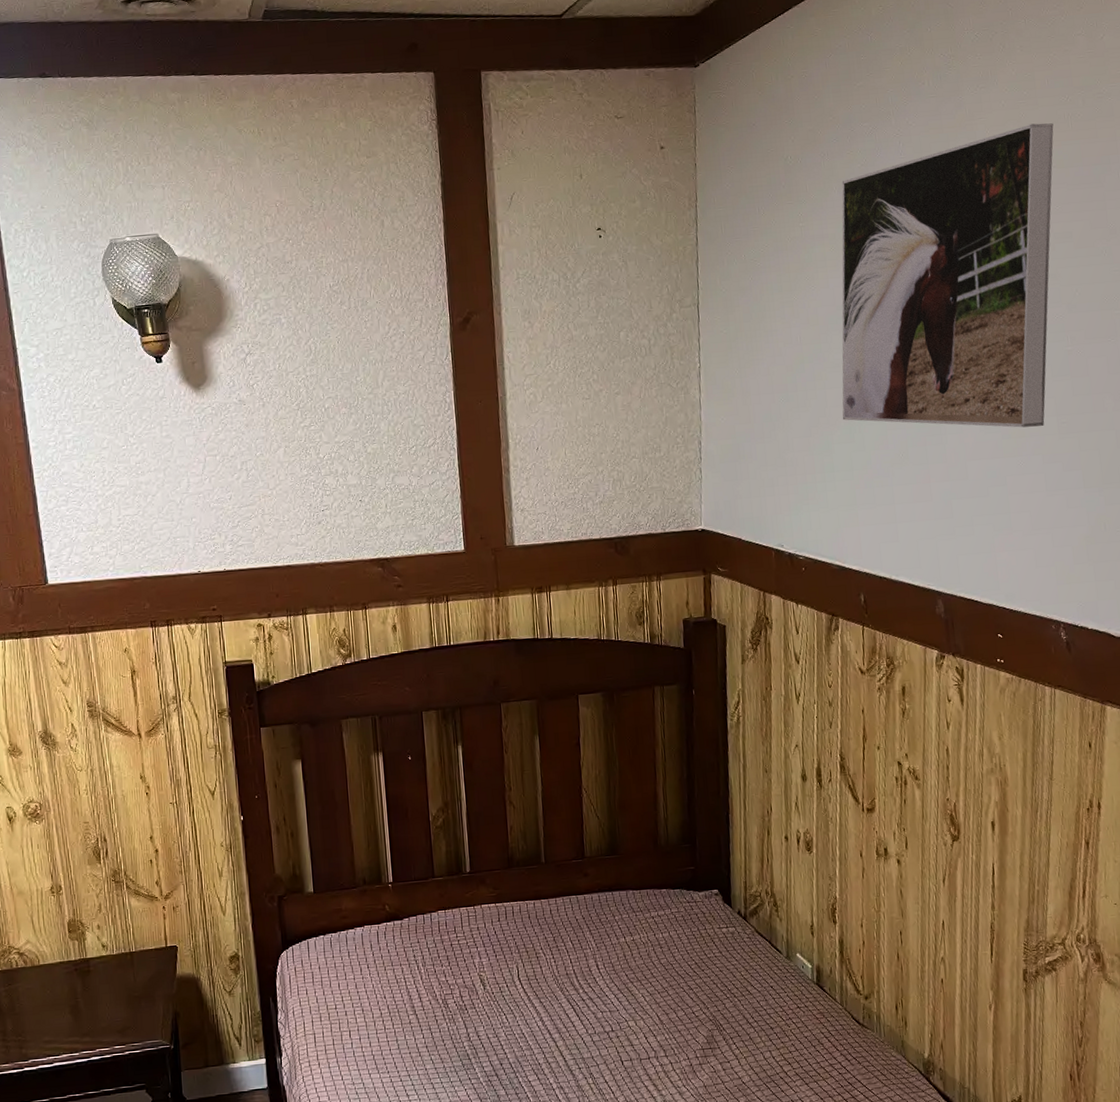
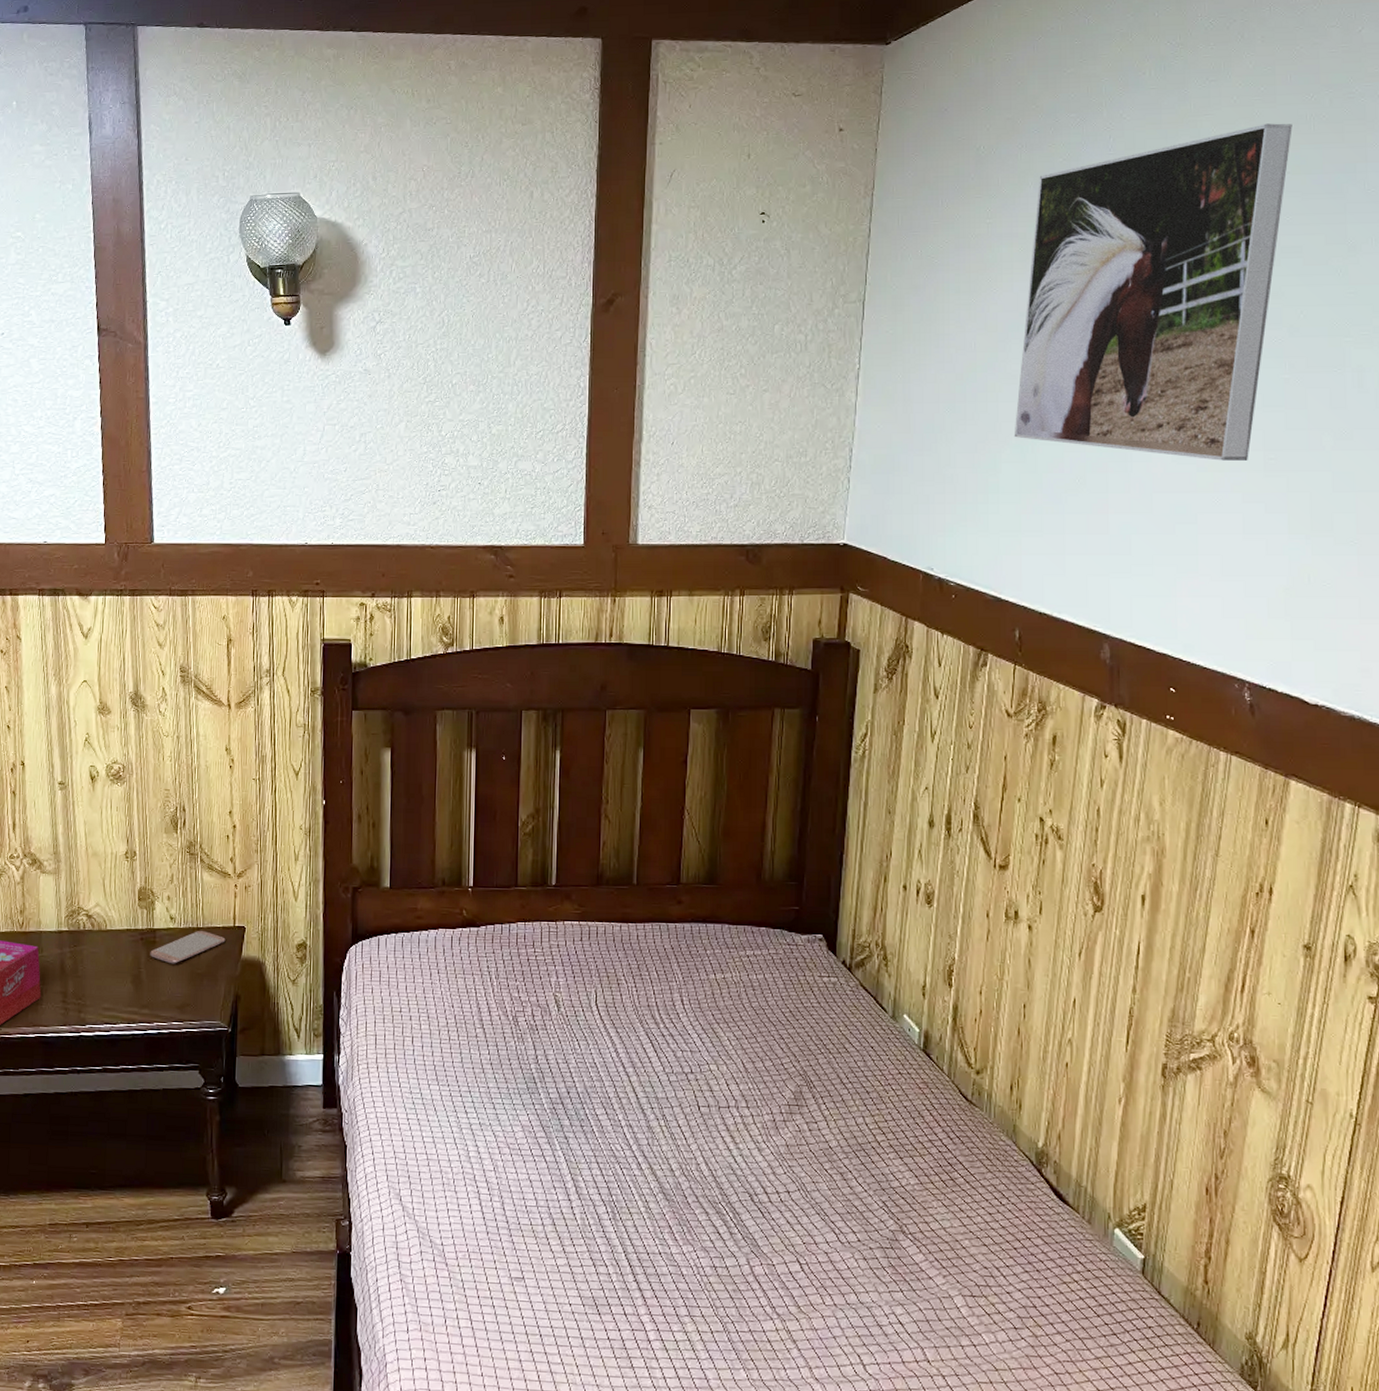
smartphone: none [85,955,159,991] -> present [150,931,226,964]

